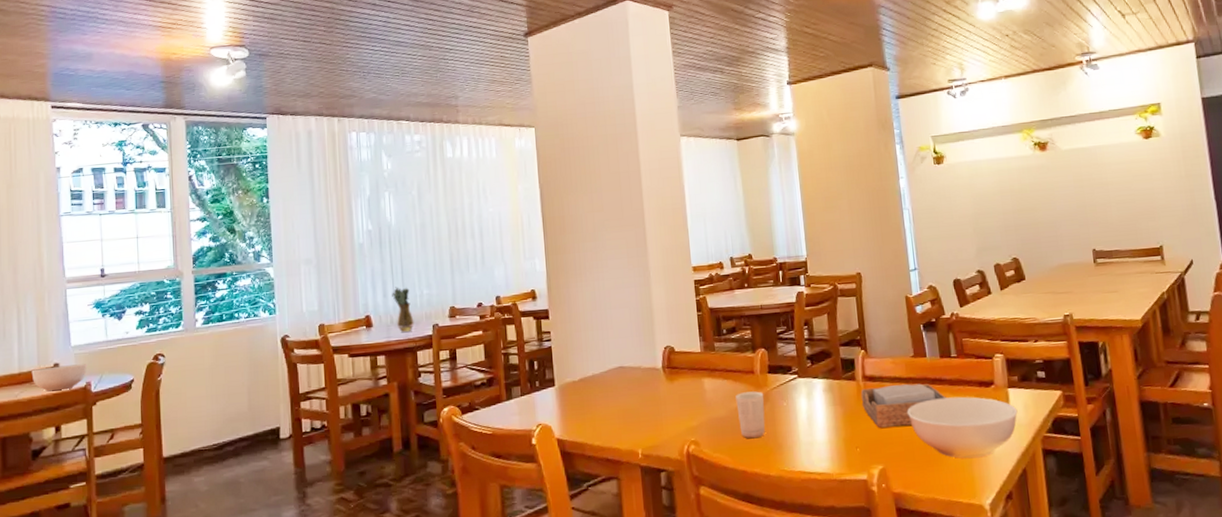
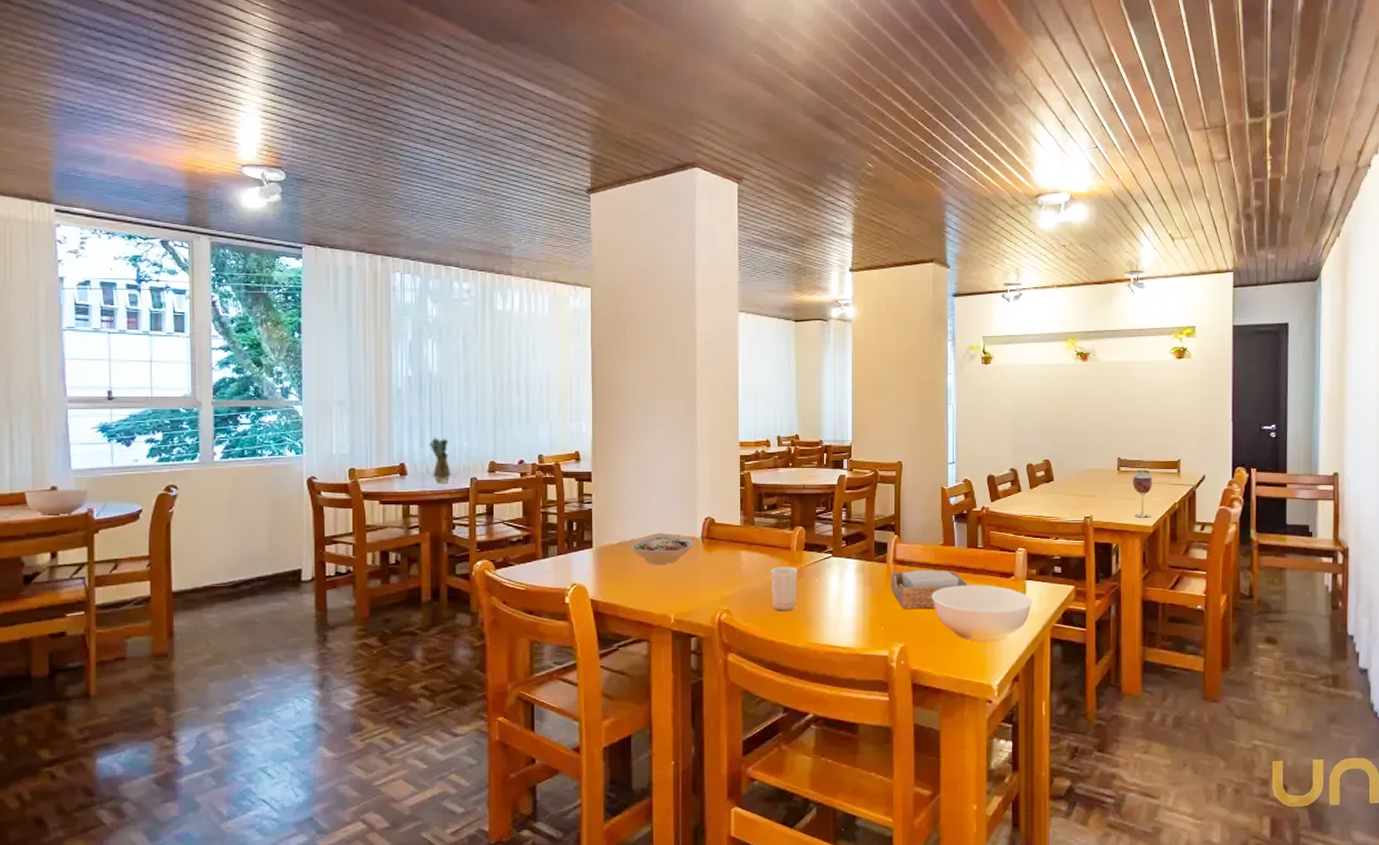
salad: none [593,367,654,399] -> present [631,536,693,565]
wineglass: none [1112,259,1138,312] -> present [1133,469,1153,518]

